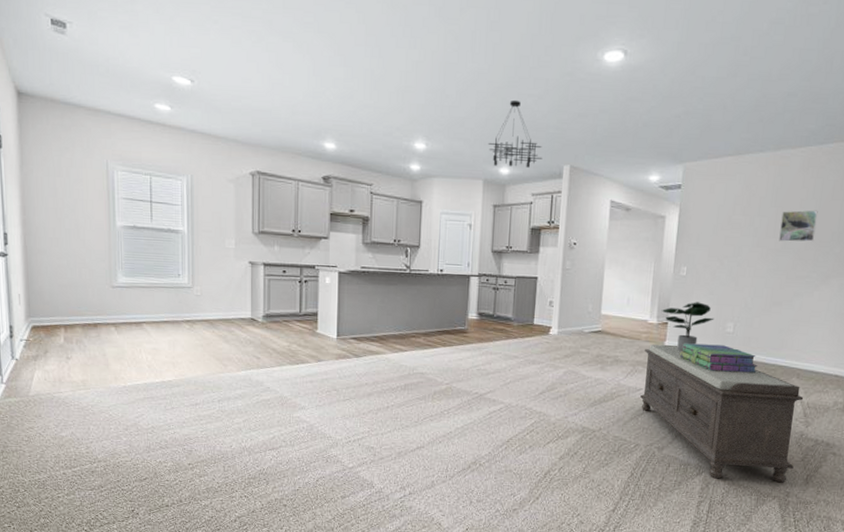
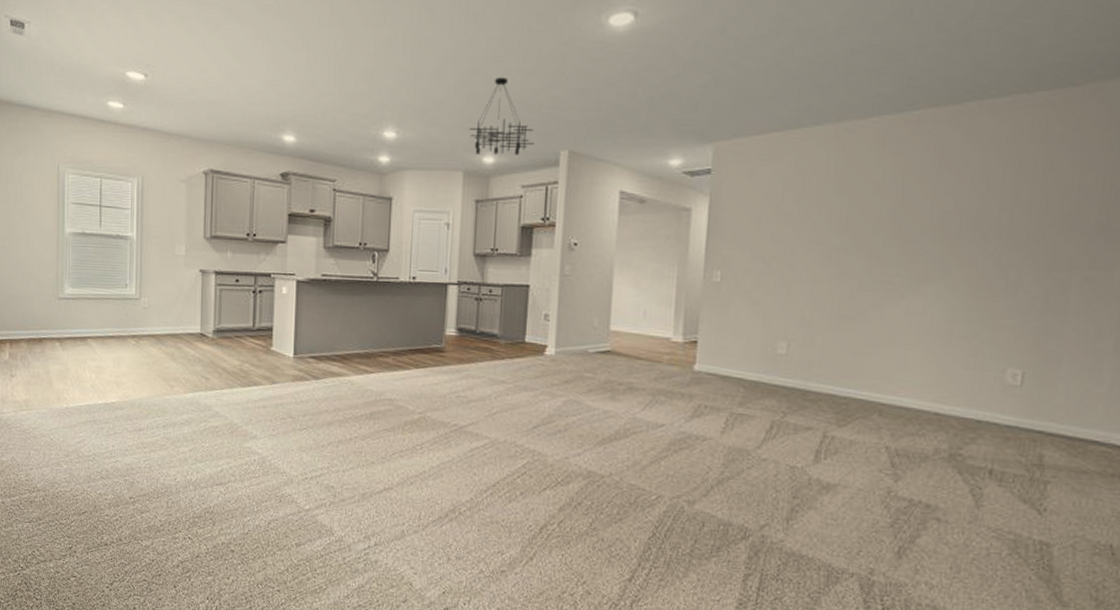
bench: present [640,344,804,483] -> none [663,369,890,556]
potted plant: present [661,302,715,351] -> none [688,315,761,378]
stack of books: present [680,343,758,374] -> none [714,367,822,408]
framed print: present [779,210,818,242] -> none [846,196,901,238]

